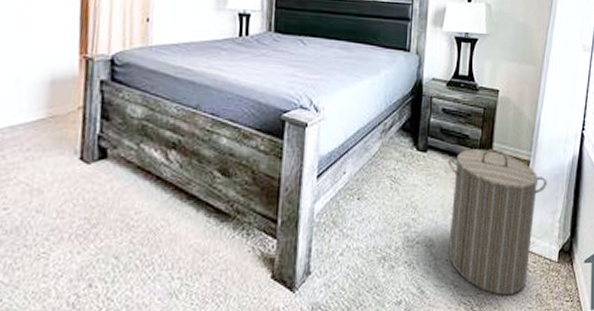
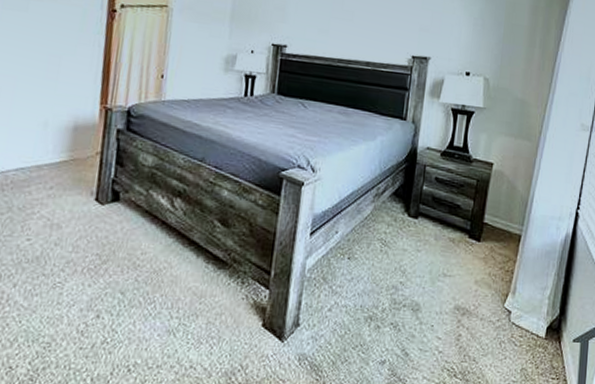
laundry hamper: present [447,149,547,296] -> none [434,219,538,367]

